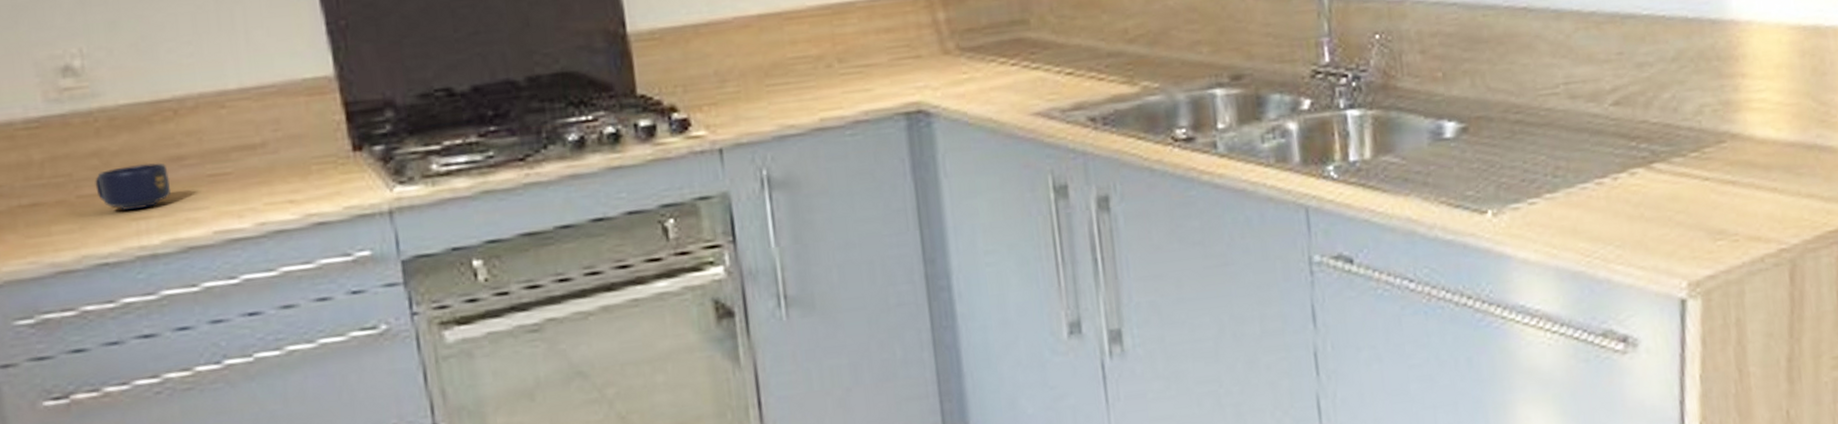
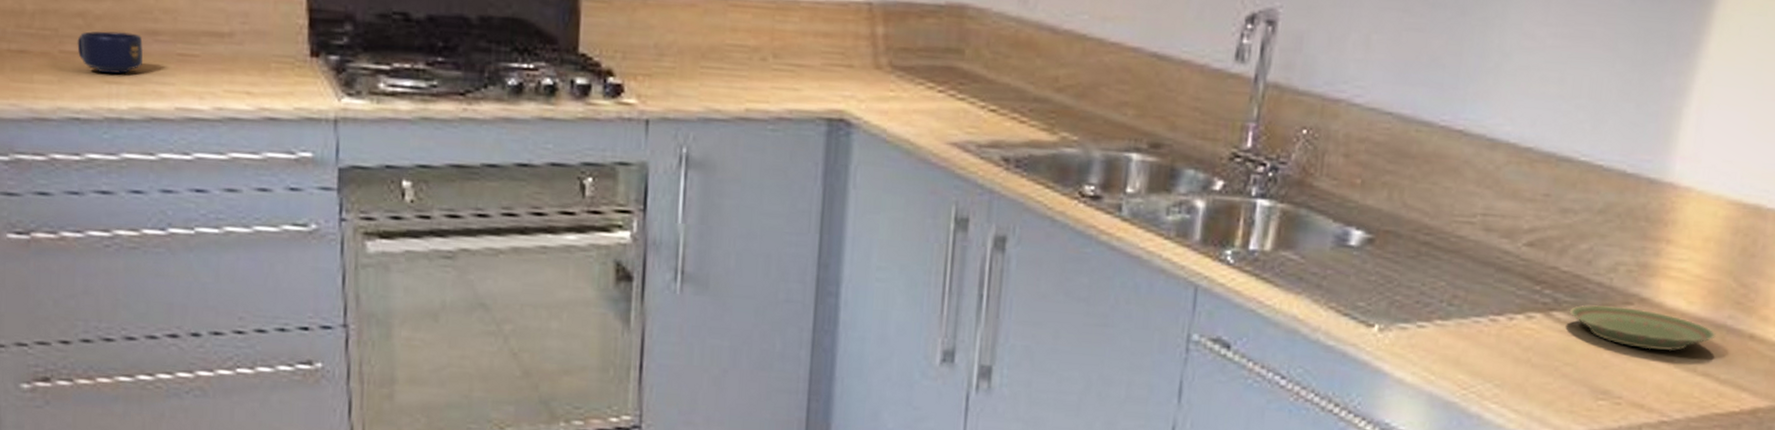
plate: none [1669,144,1810,183] -> present [1570,304,1716,351]

